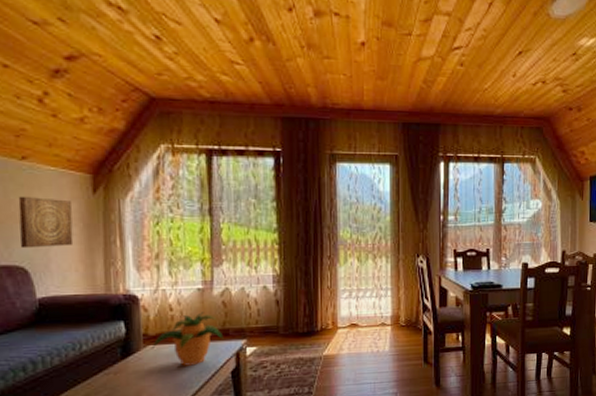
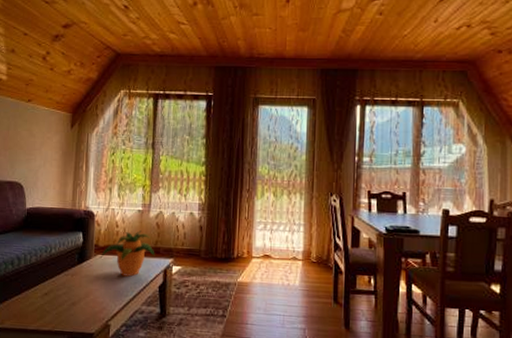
wall art: present [18,196,74,249] -> none [20,129,56,169]

